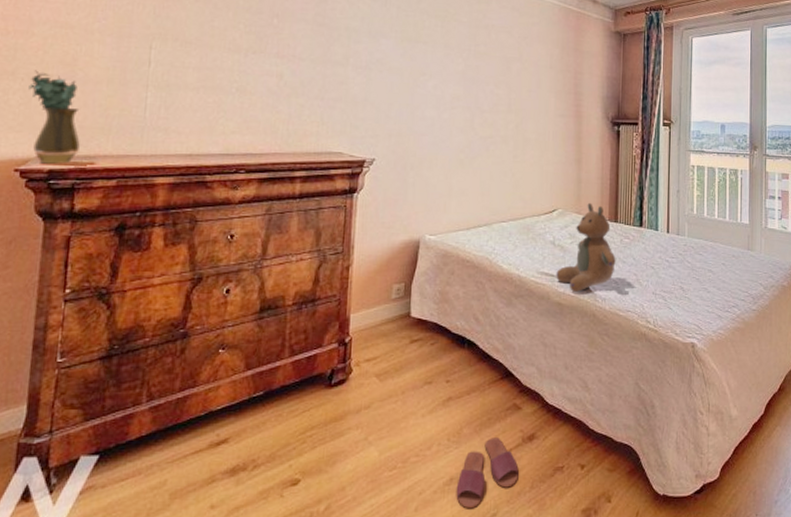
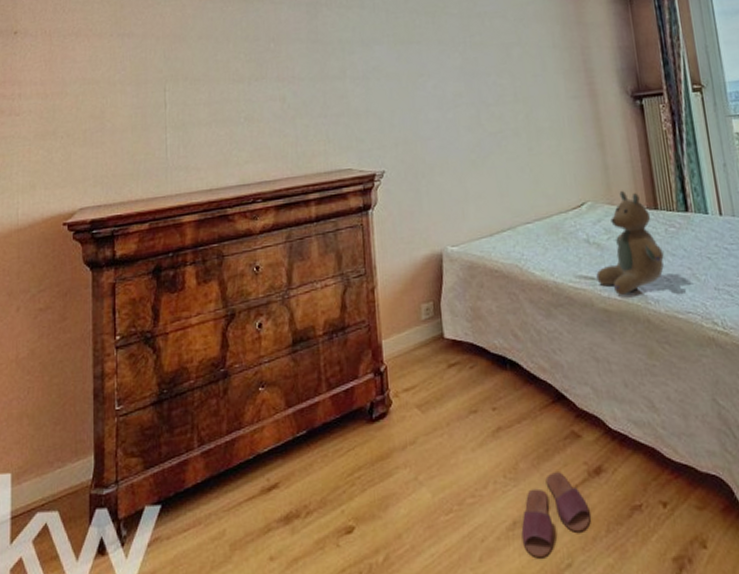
vase: present [28,70,81,164] -> none [68,127,116,215]

